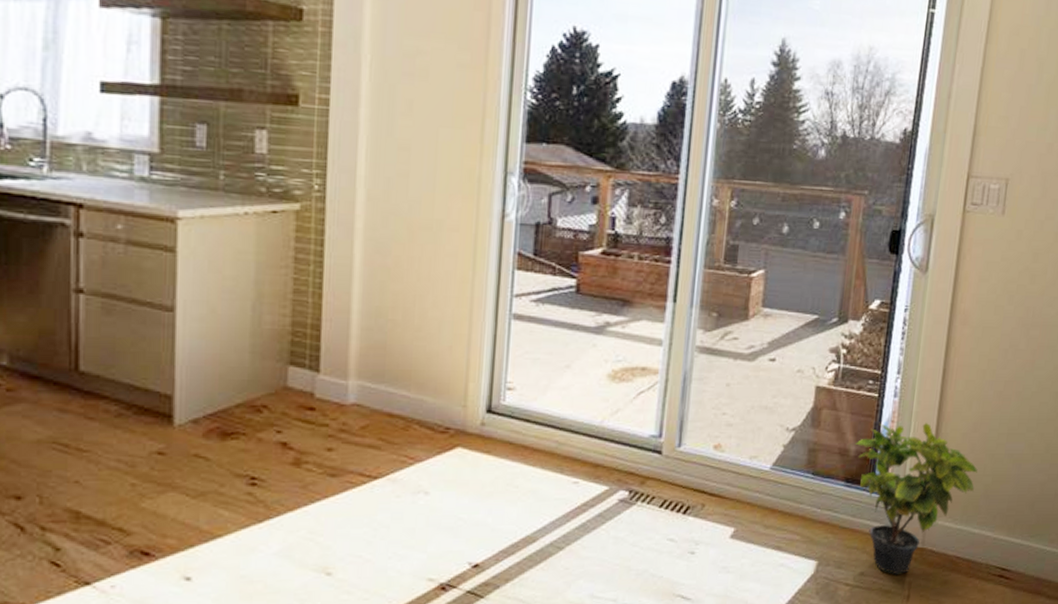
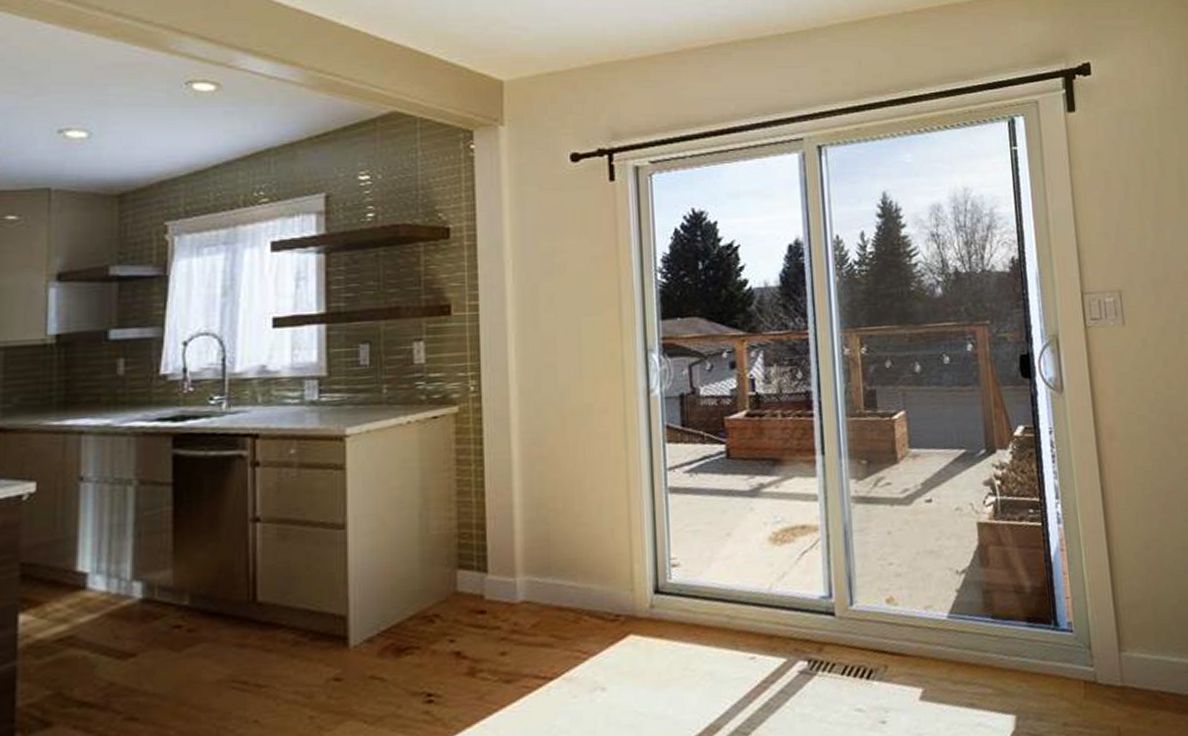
potted plant: present [855,422,978,575] -> none [1028,546,1162,721]

